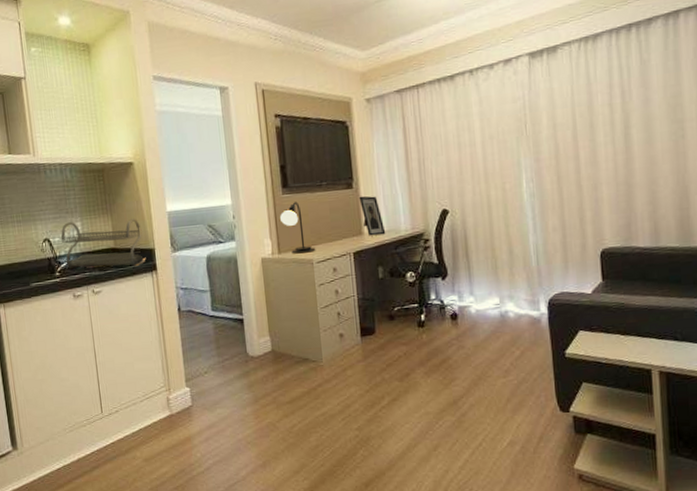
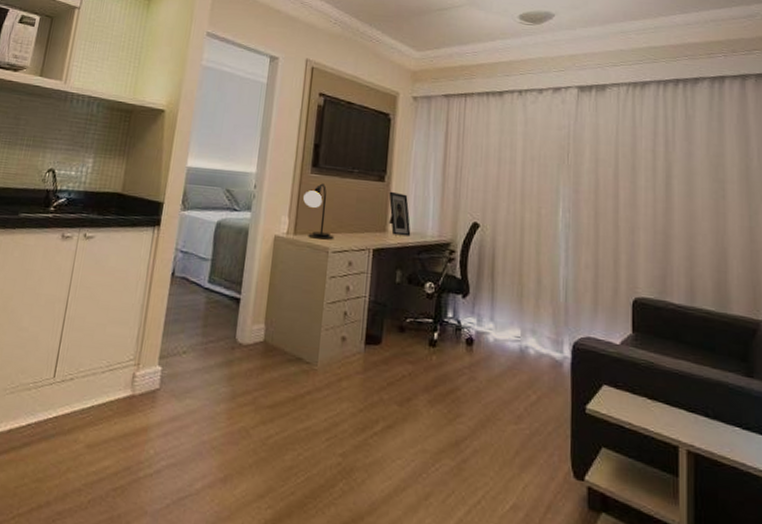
dish rack: present [59,218,146,271] -> none [63,157,156,218]

